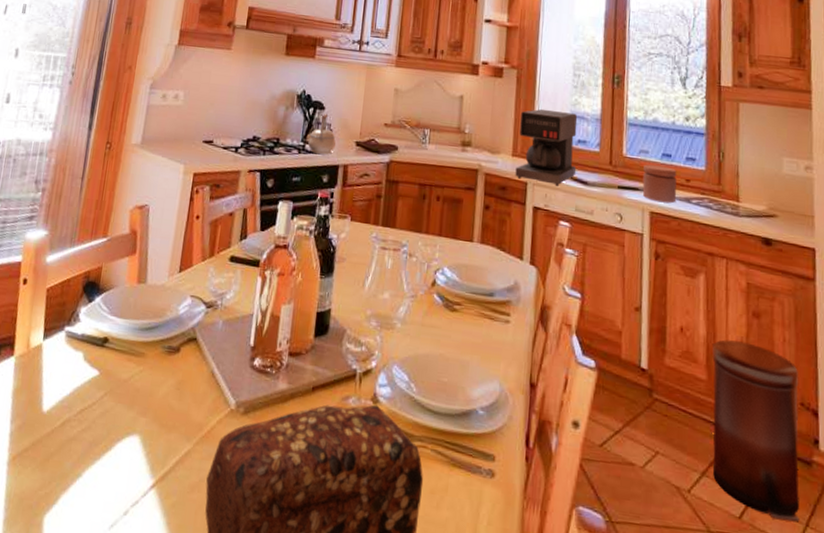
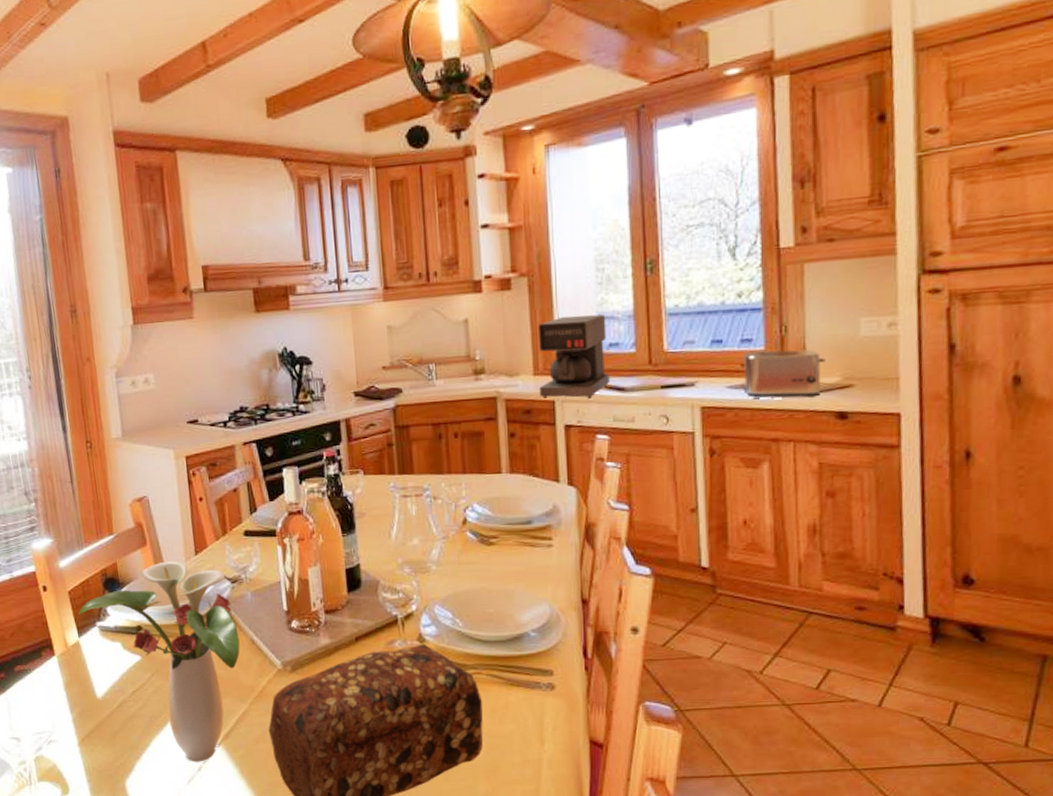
flower arrangement: none [49,273,203,505] -> present [77,561,240,762]
kettle: present [308,114,336,155] -> none [301,368,333,413]
jar: present [642,164,677,204] -> none [690,354,732,396]
toaster: none [687,169,755,222] -> present [743,349,825,400]
pedal bin: present [712,339,800,523] -> none [781,523,883,684]

